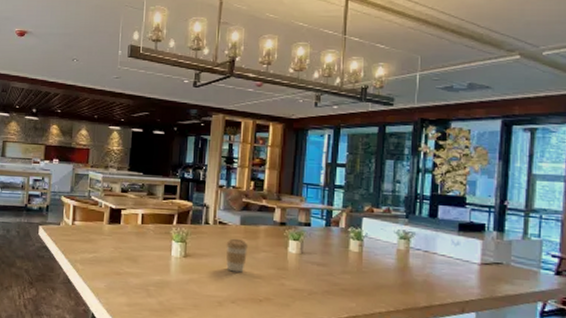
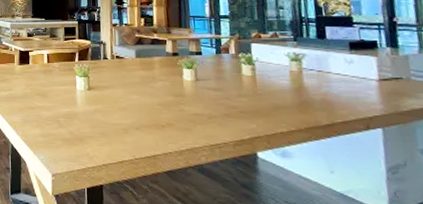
coffee cup: present [226,238,249,273] -> none [124,70,146,101]

